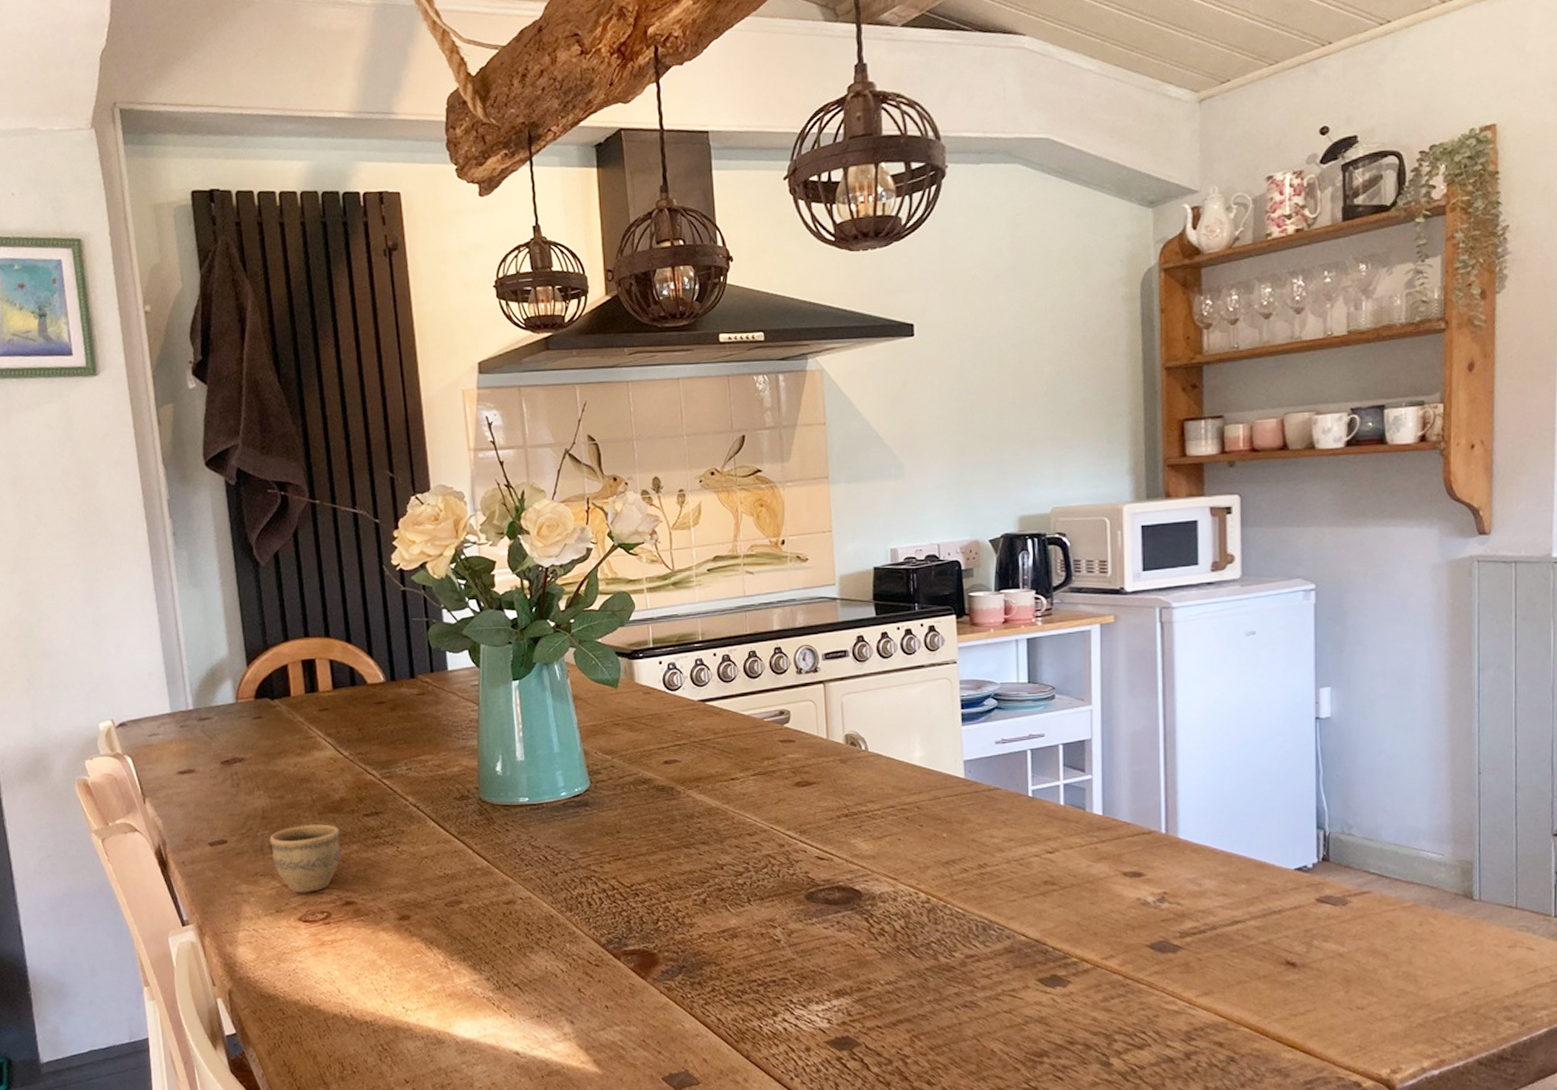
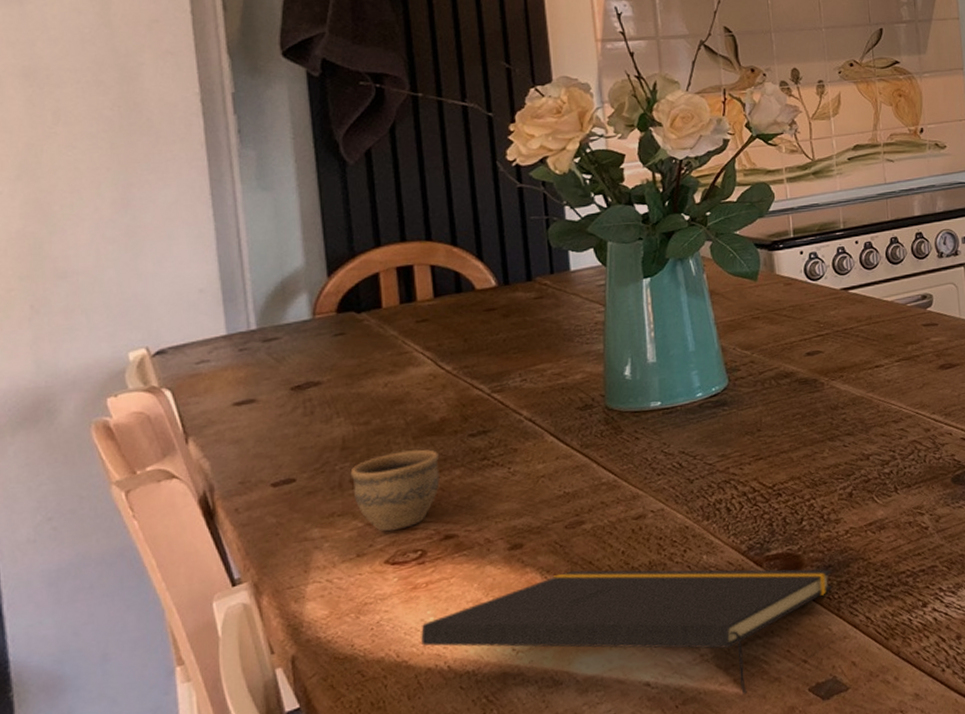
notepad: none [327,944,686,1075] -> present [420,569,833,695]

